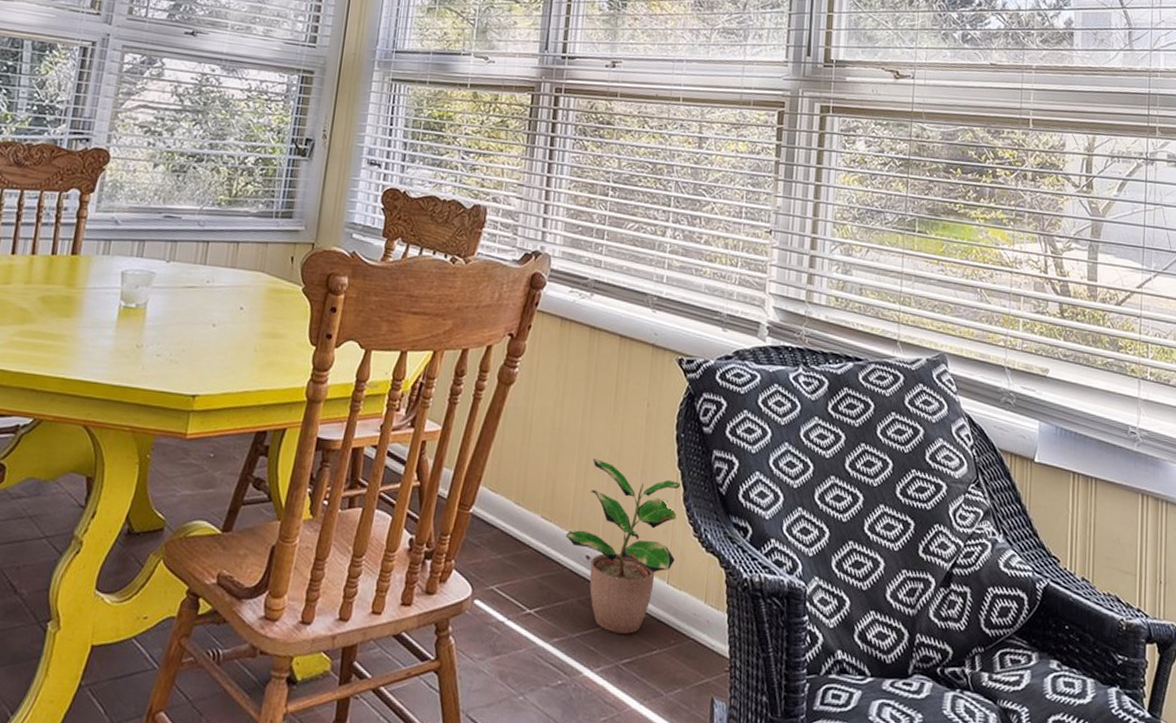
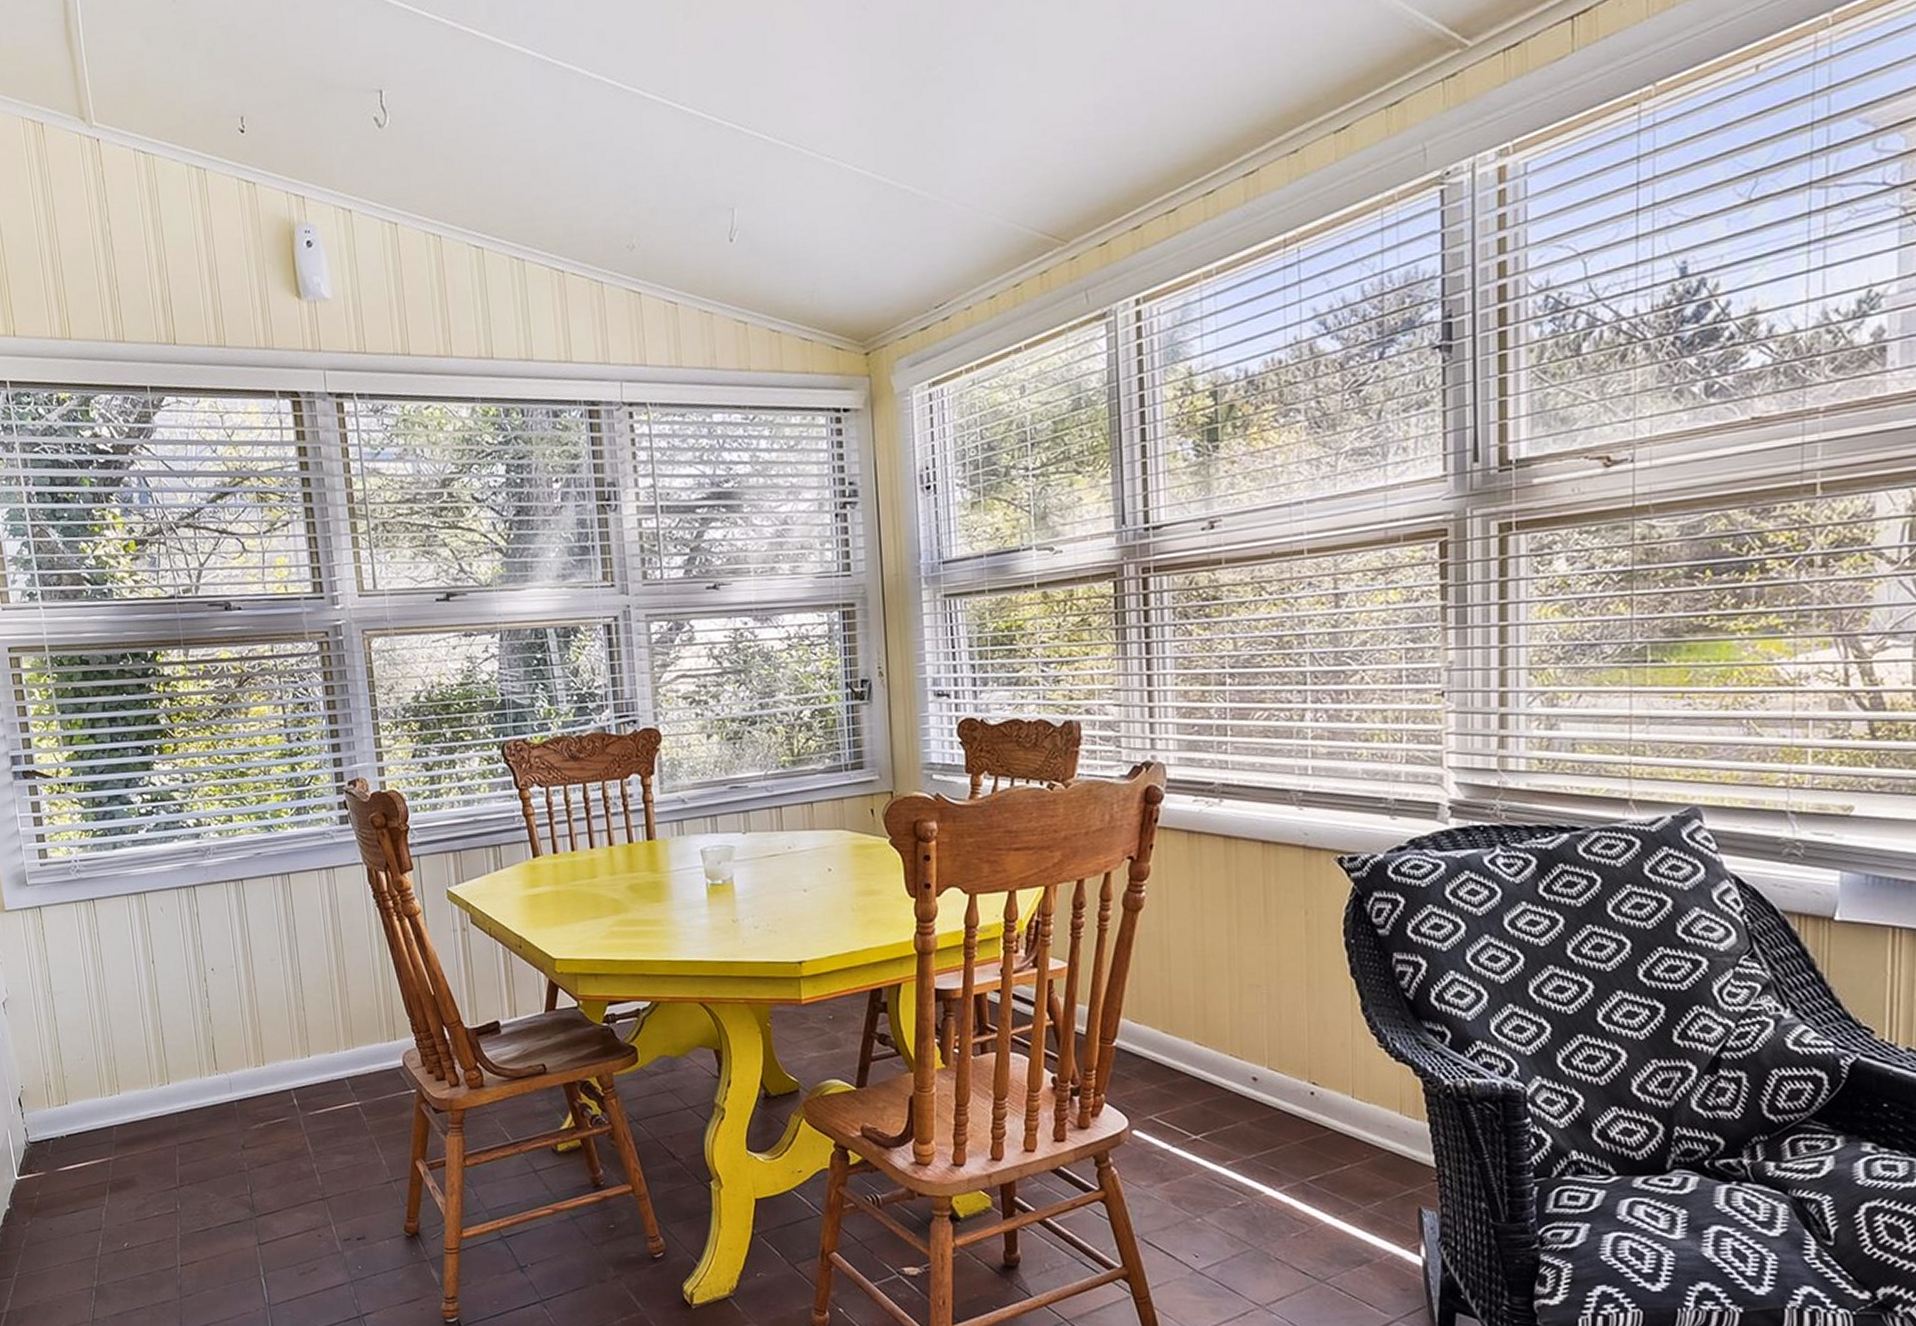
potted plant: present [565,459,683,634] -> none [1225,977,1359,1151]

